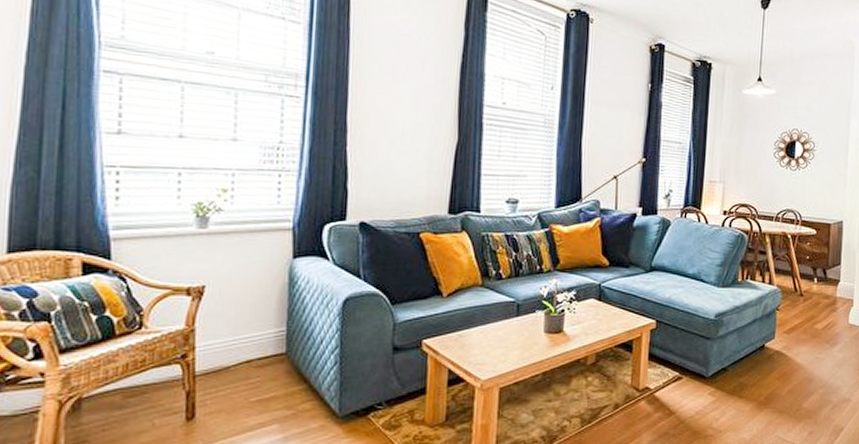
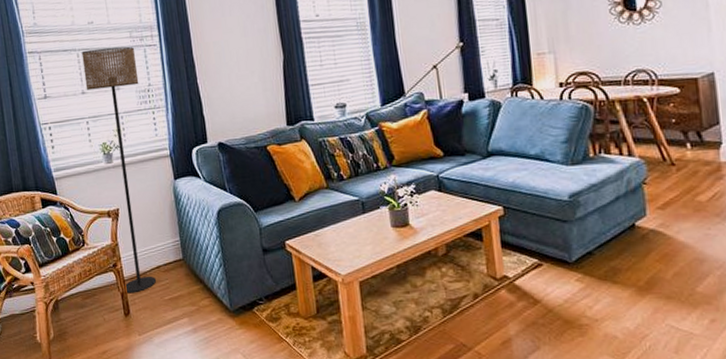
floor lamp: none [186,84,269,393] -> present [81,46,156,294]

